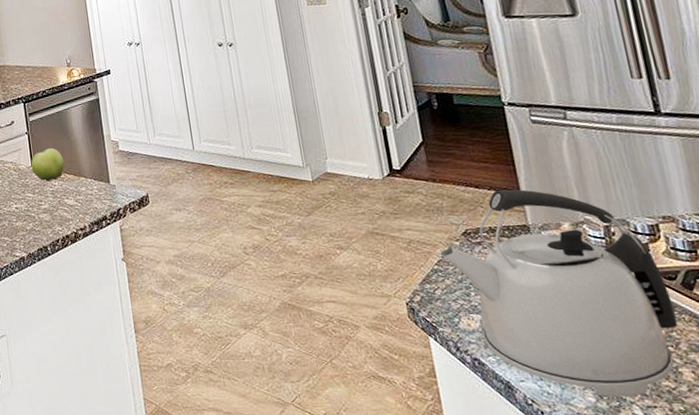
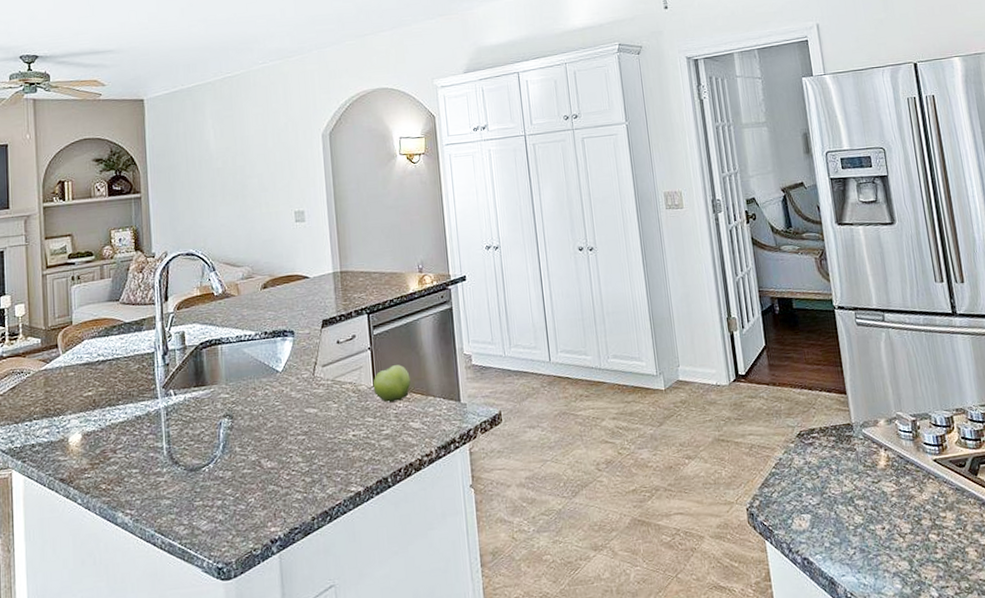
kettle: present [439,189,678,397] -> none [776,389,966,583]

